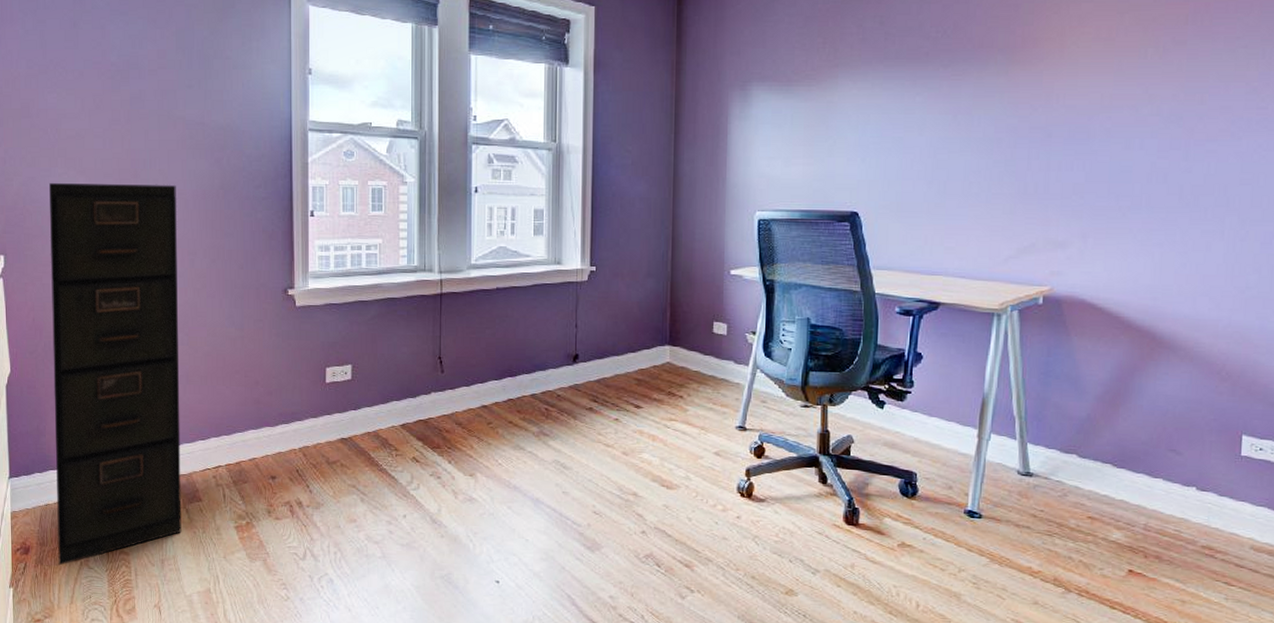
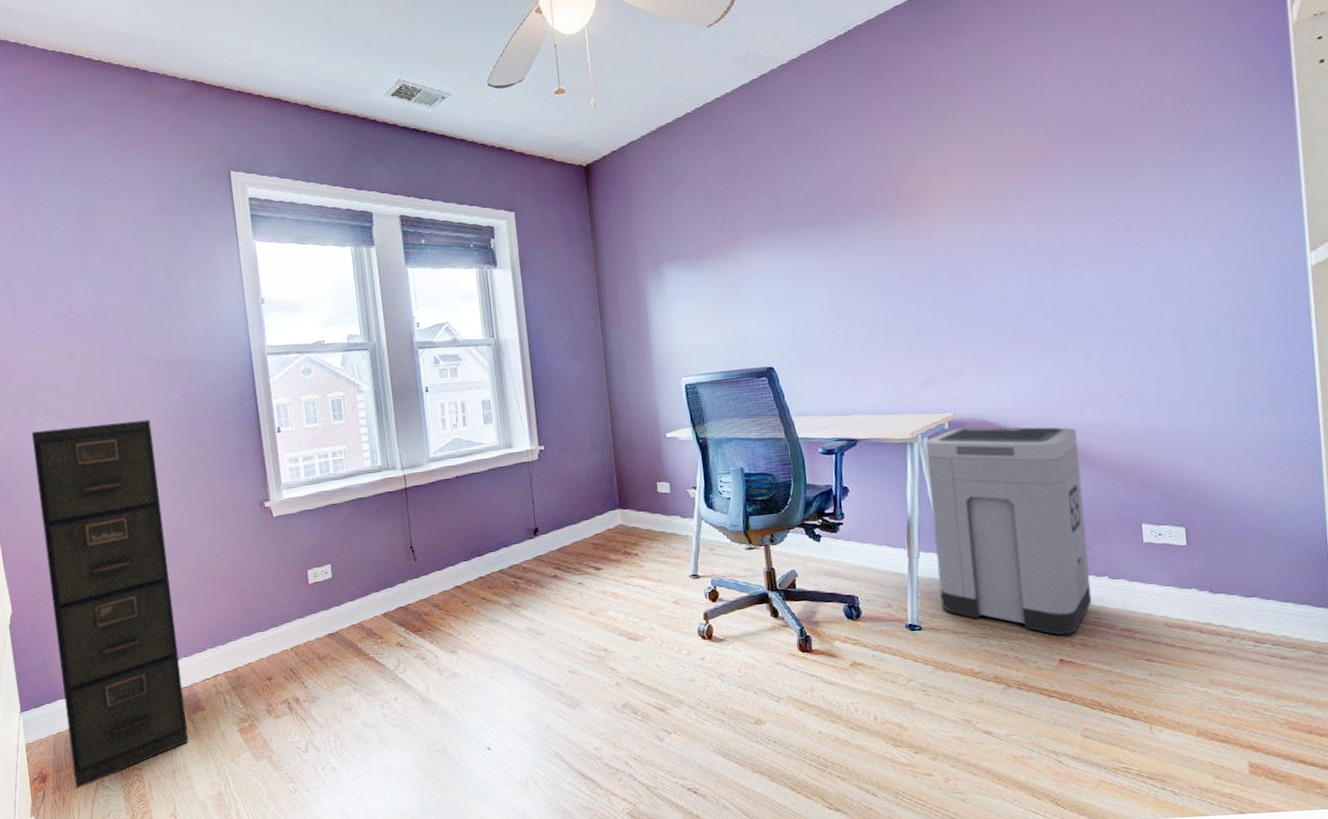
trash can: none [1007,305,1185,545] -> present [925,427,1092,636]

